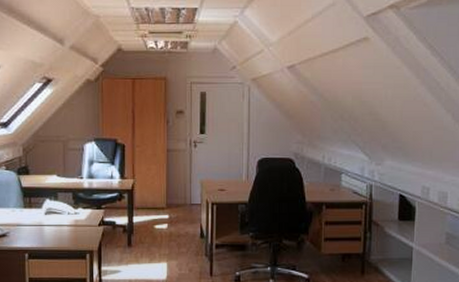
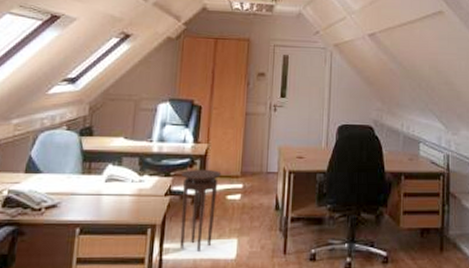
stool: none [112,202,148,273] -> present [179,169,222,251]

